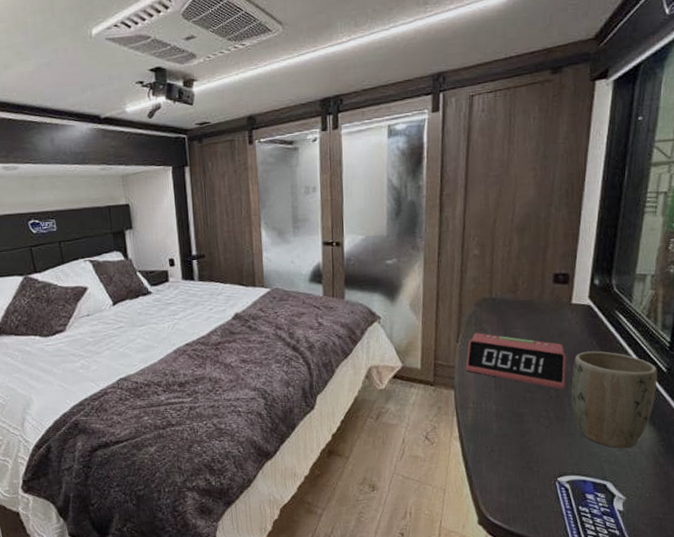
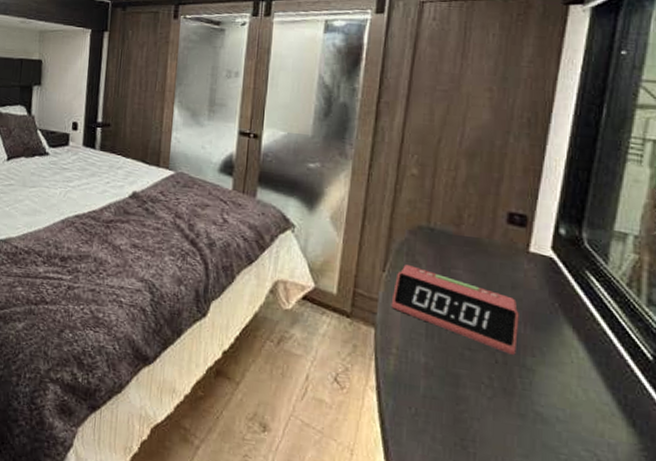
plant pot: present [571,351,658,449] -> none [523,313,640,451]

